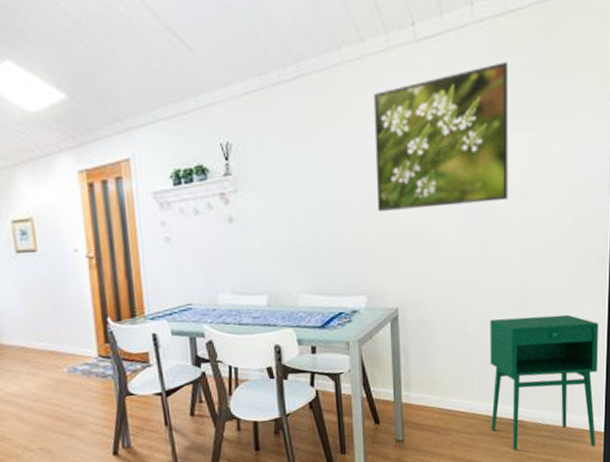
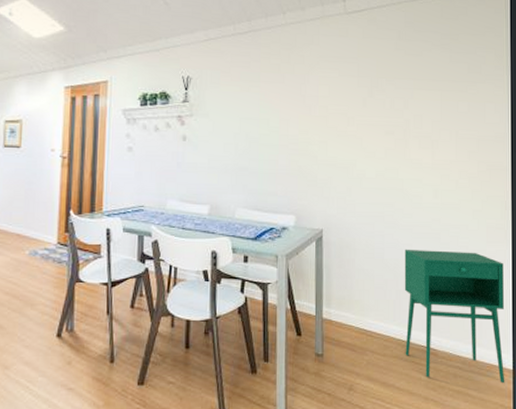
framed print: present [373,62,509,211] -> none [308,35,421,146]

